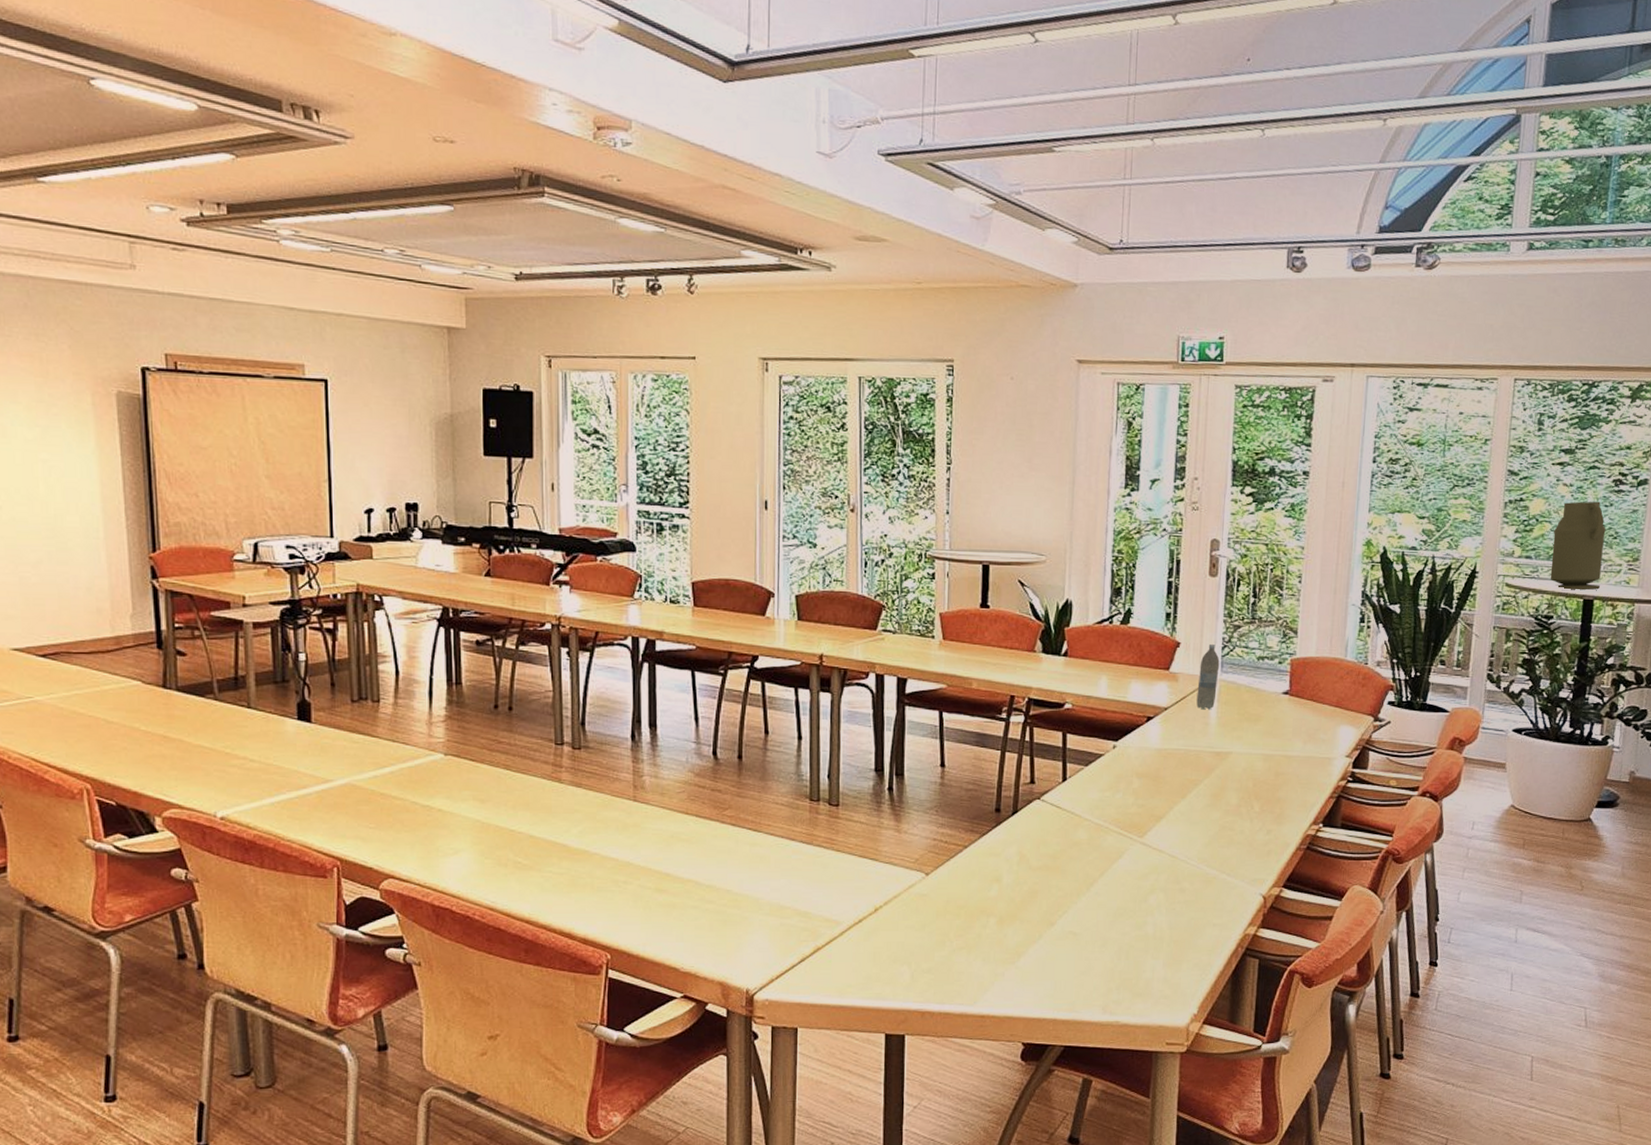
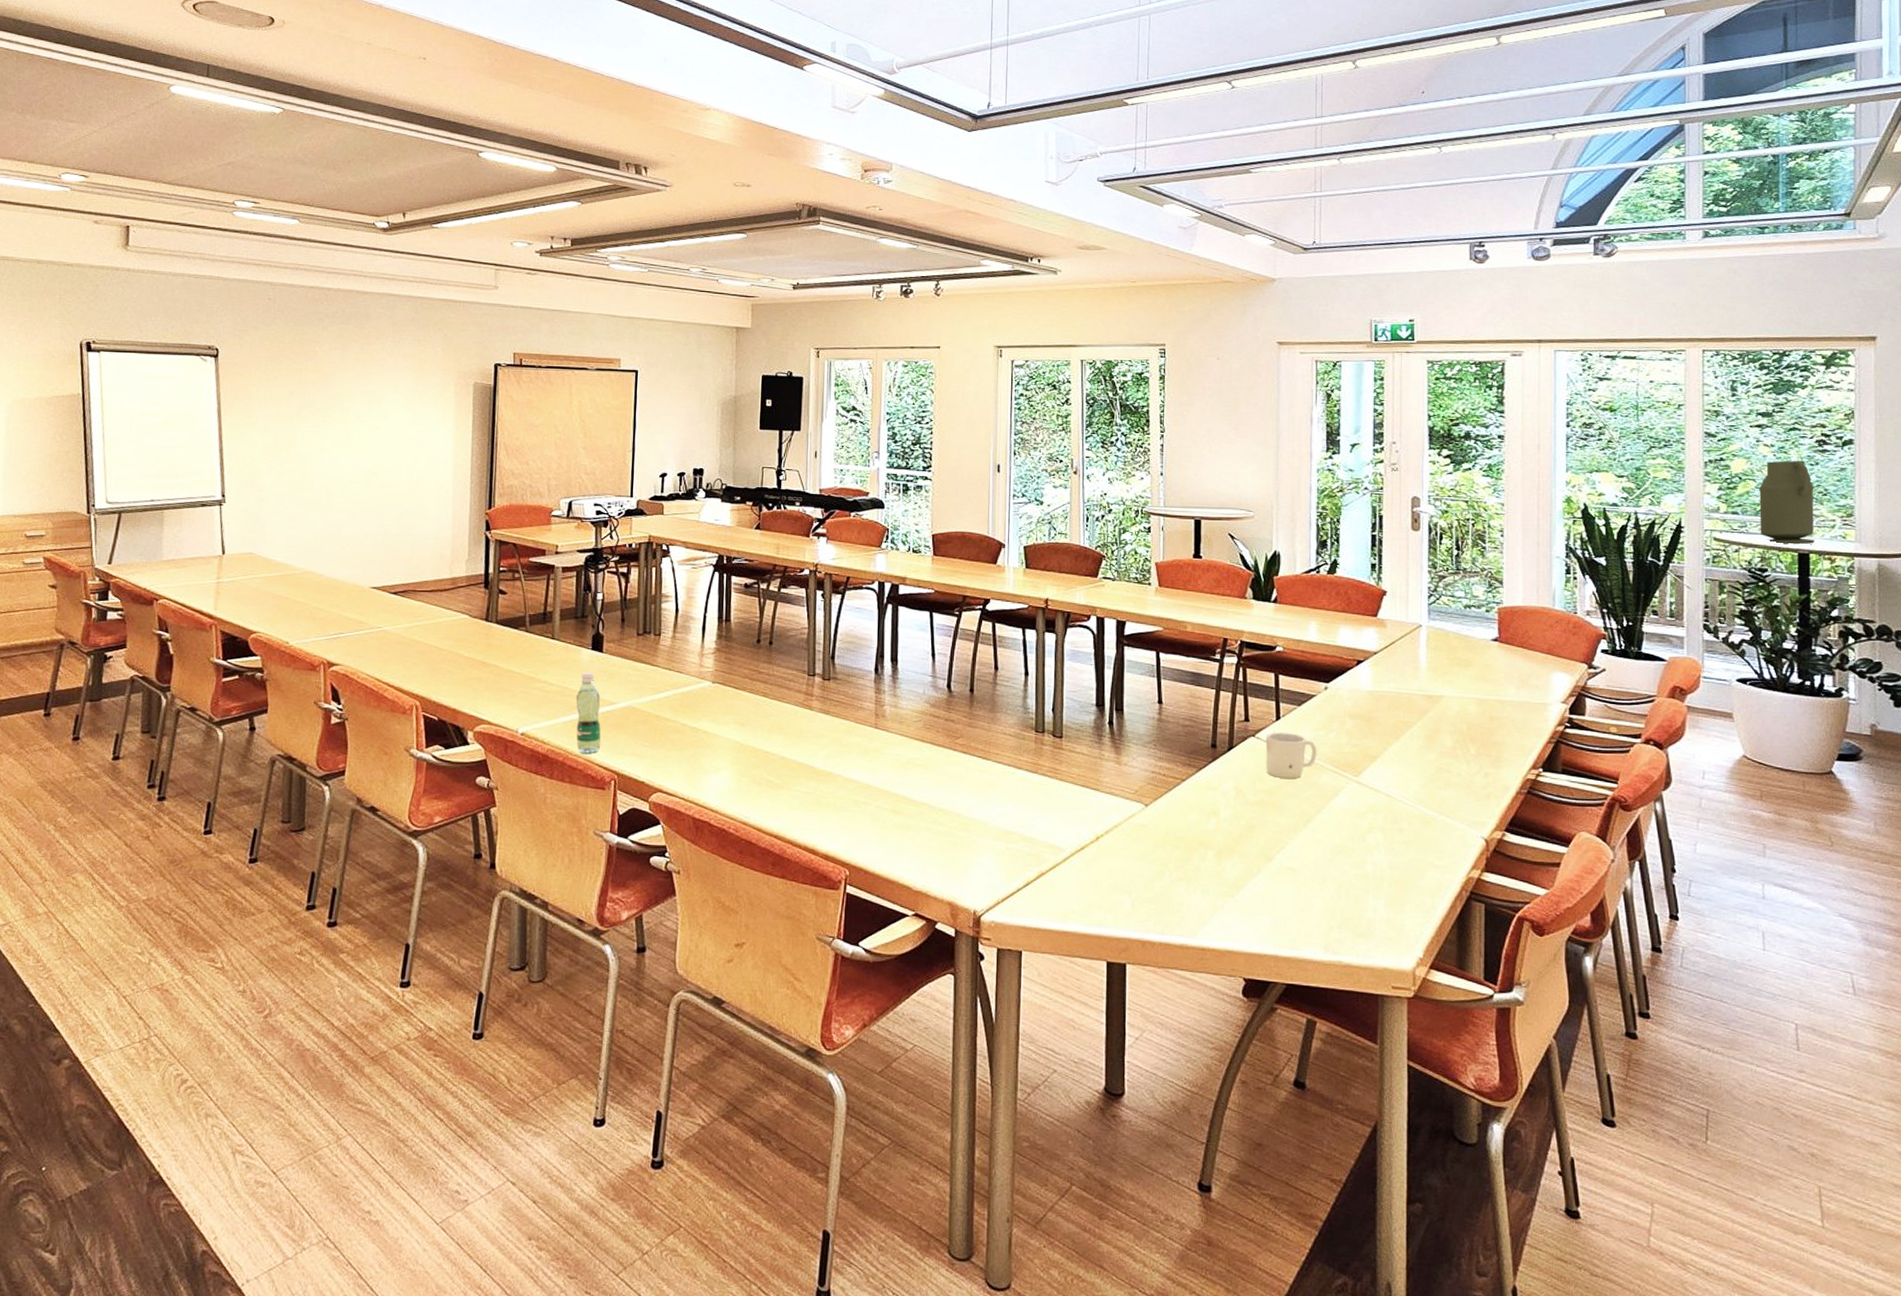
bottle: none [282,745,318,838] -> present [575,671,601,754]
mug: none [1050,793,1103,843] -> present [1265,732,1317,779]
water bottle: present [1196,643,1220,710] -> none [1405,592,1427,655]

